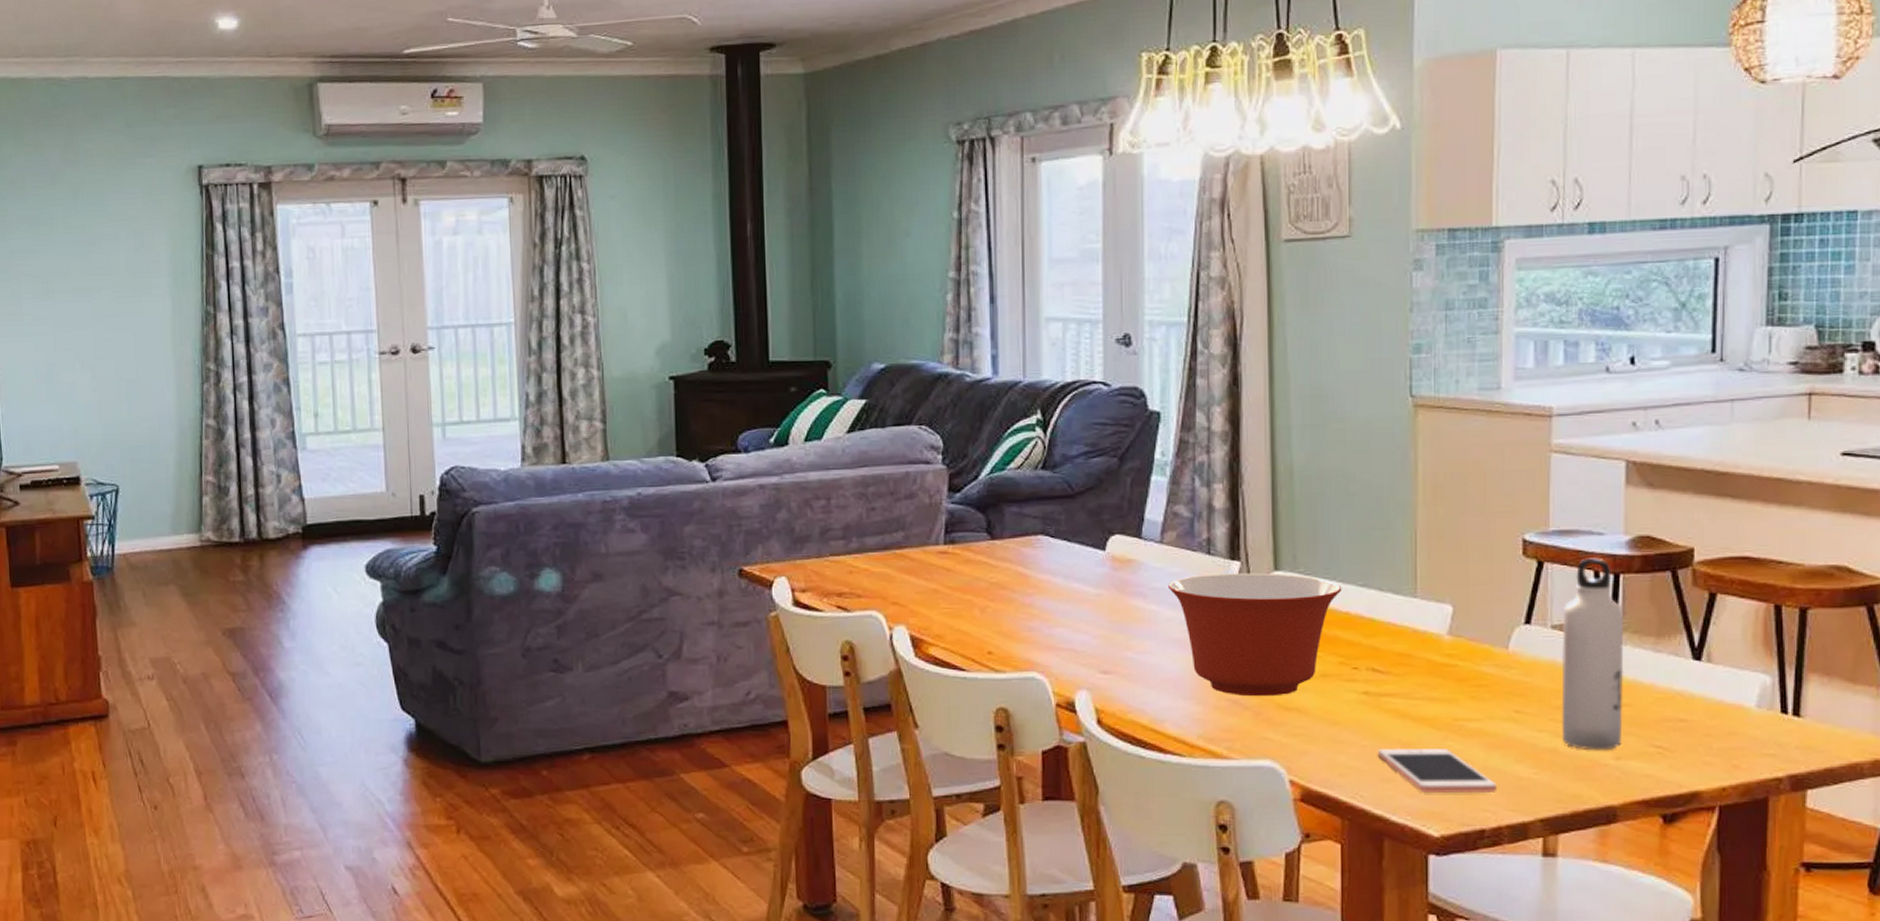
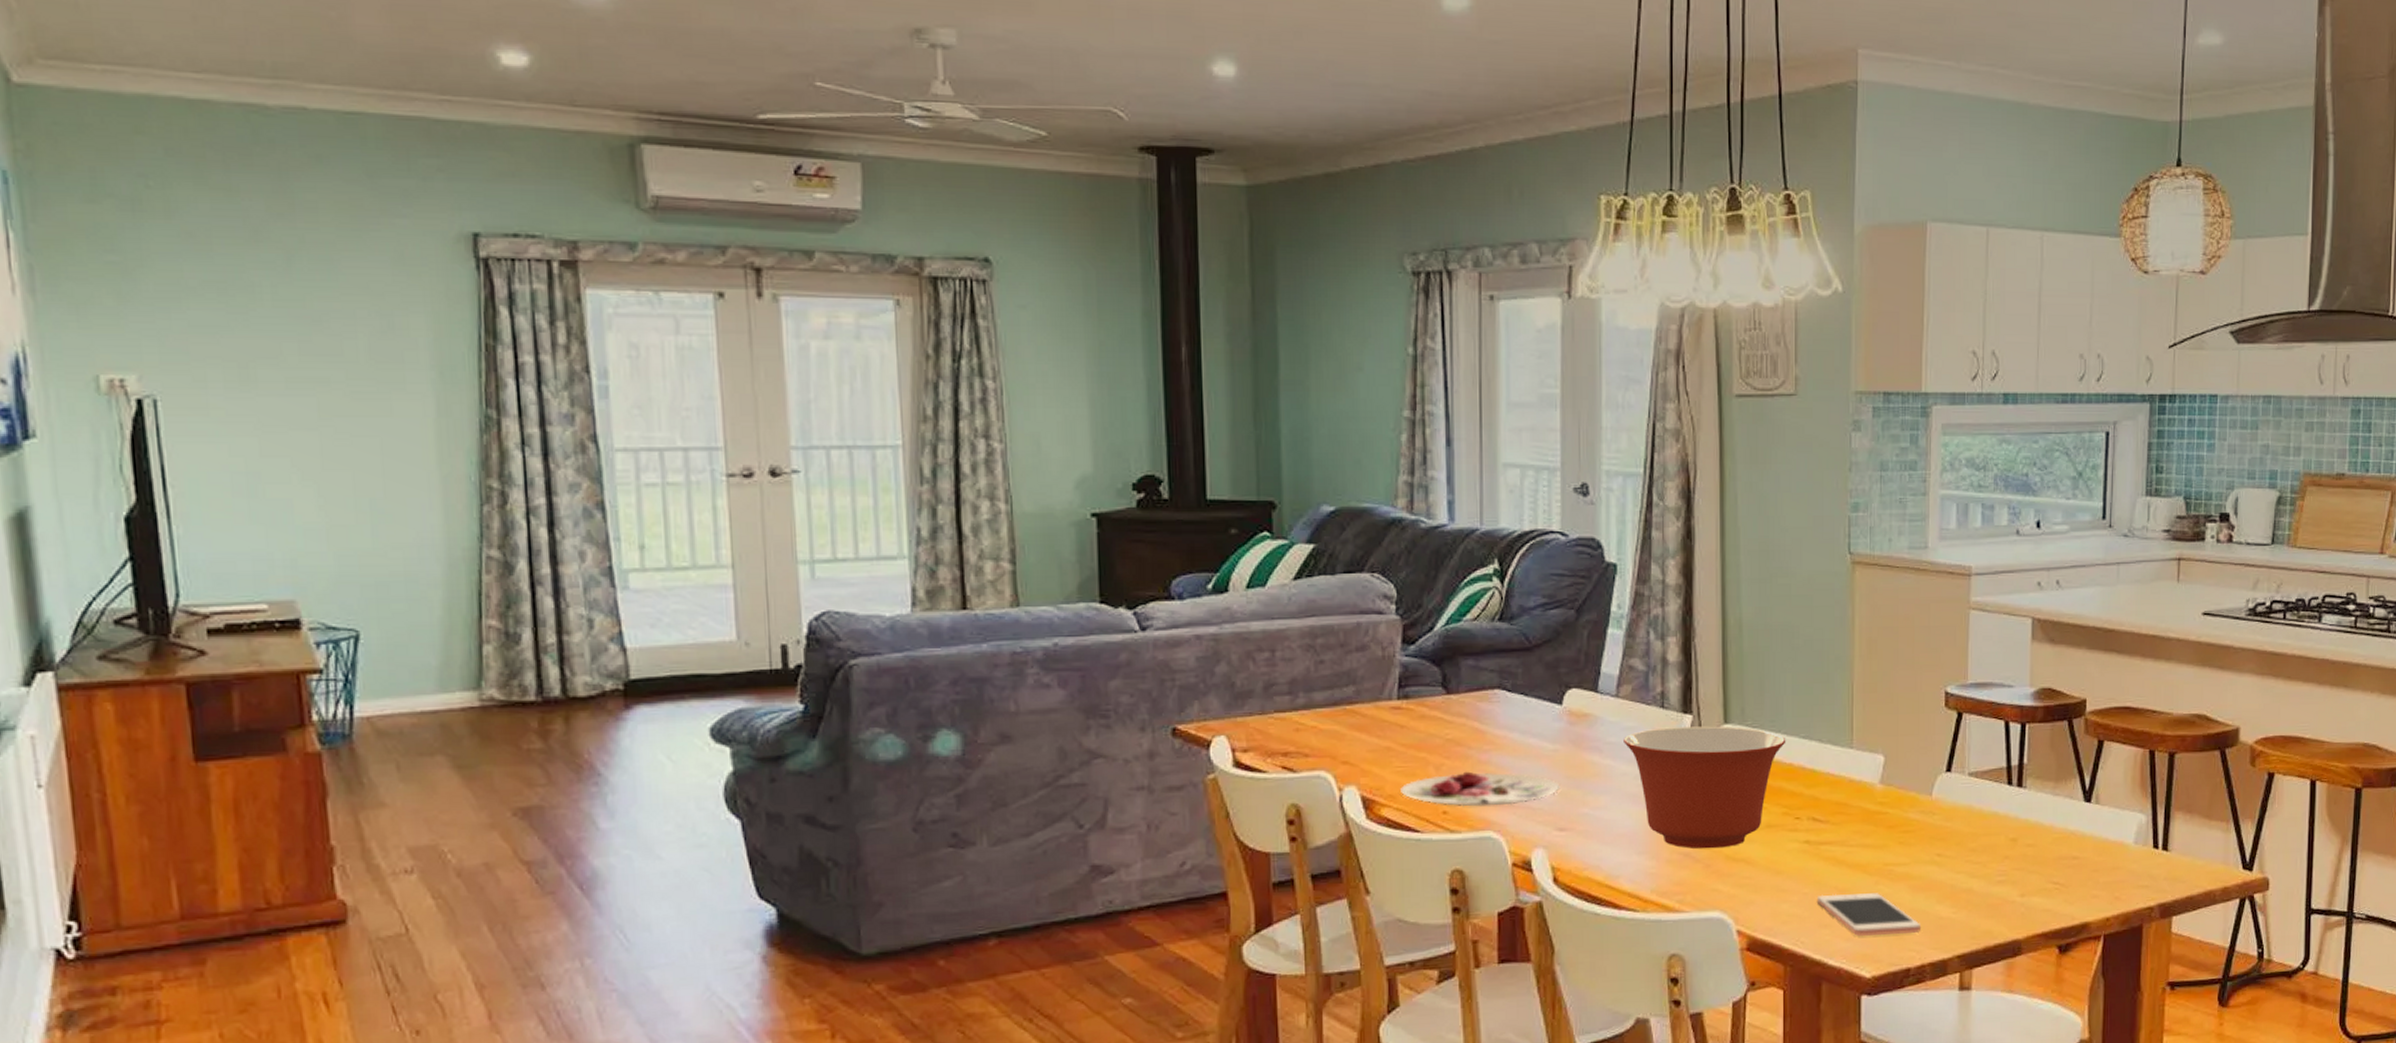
plate: none [947,614,1104,648] -> present [1401,771,1560,807]
water bottle: present [1561,558,1624,751] -> none [1976,708,2029,889]

